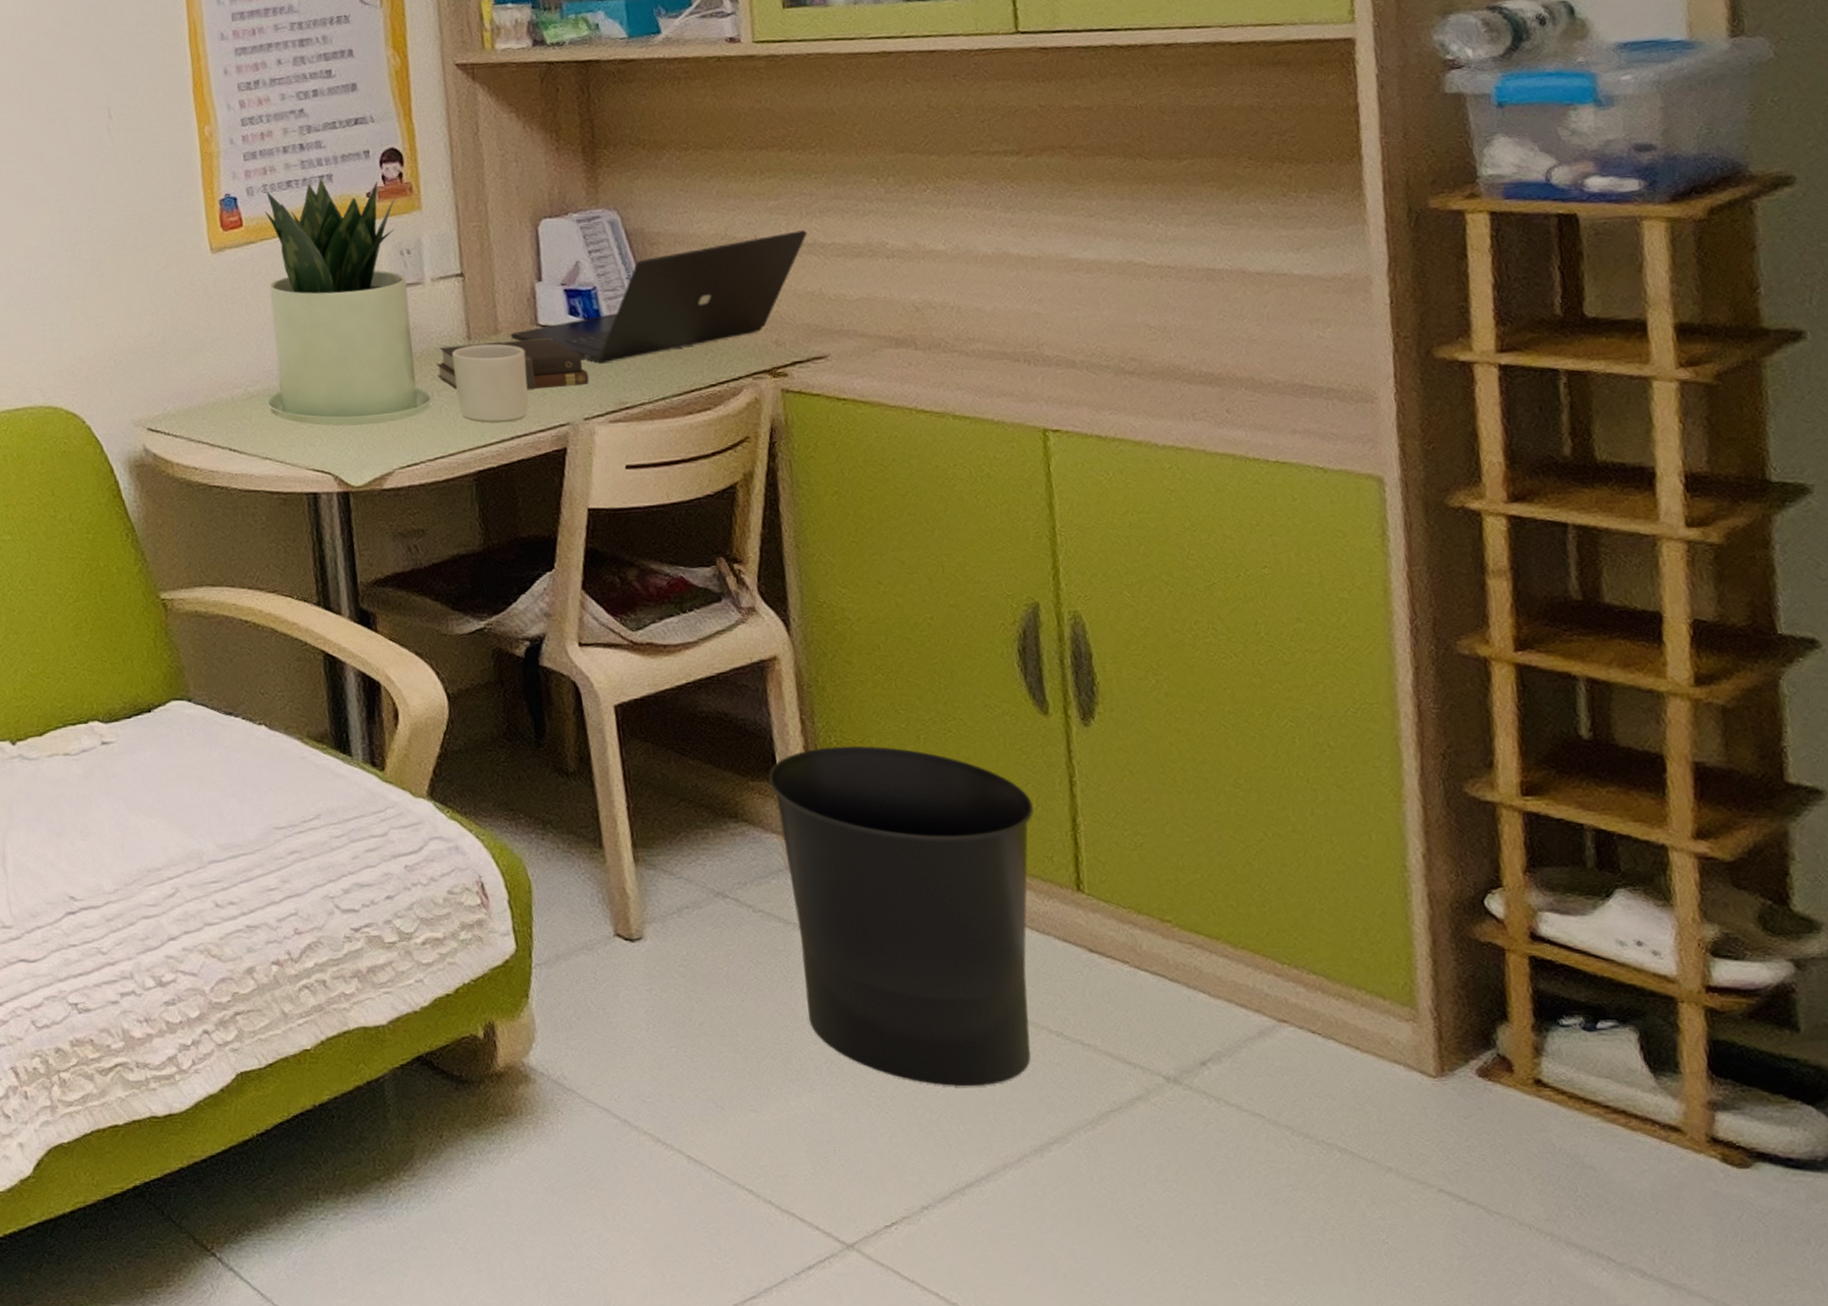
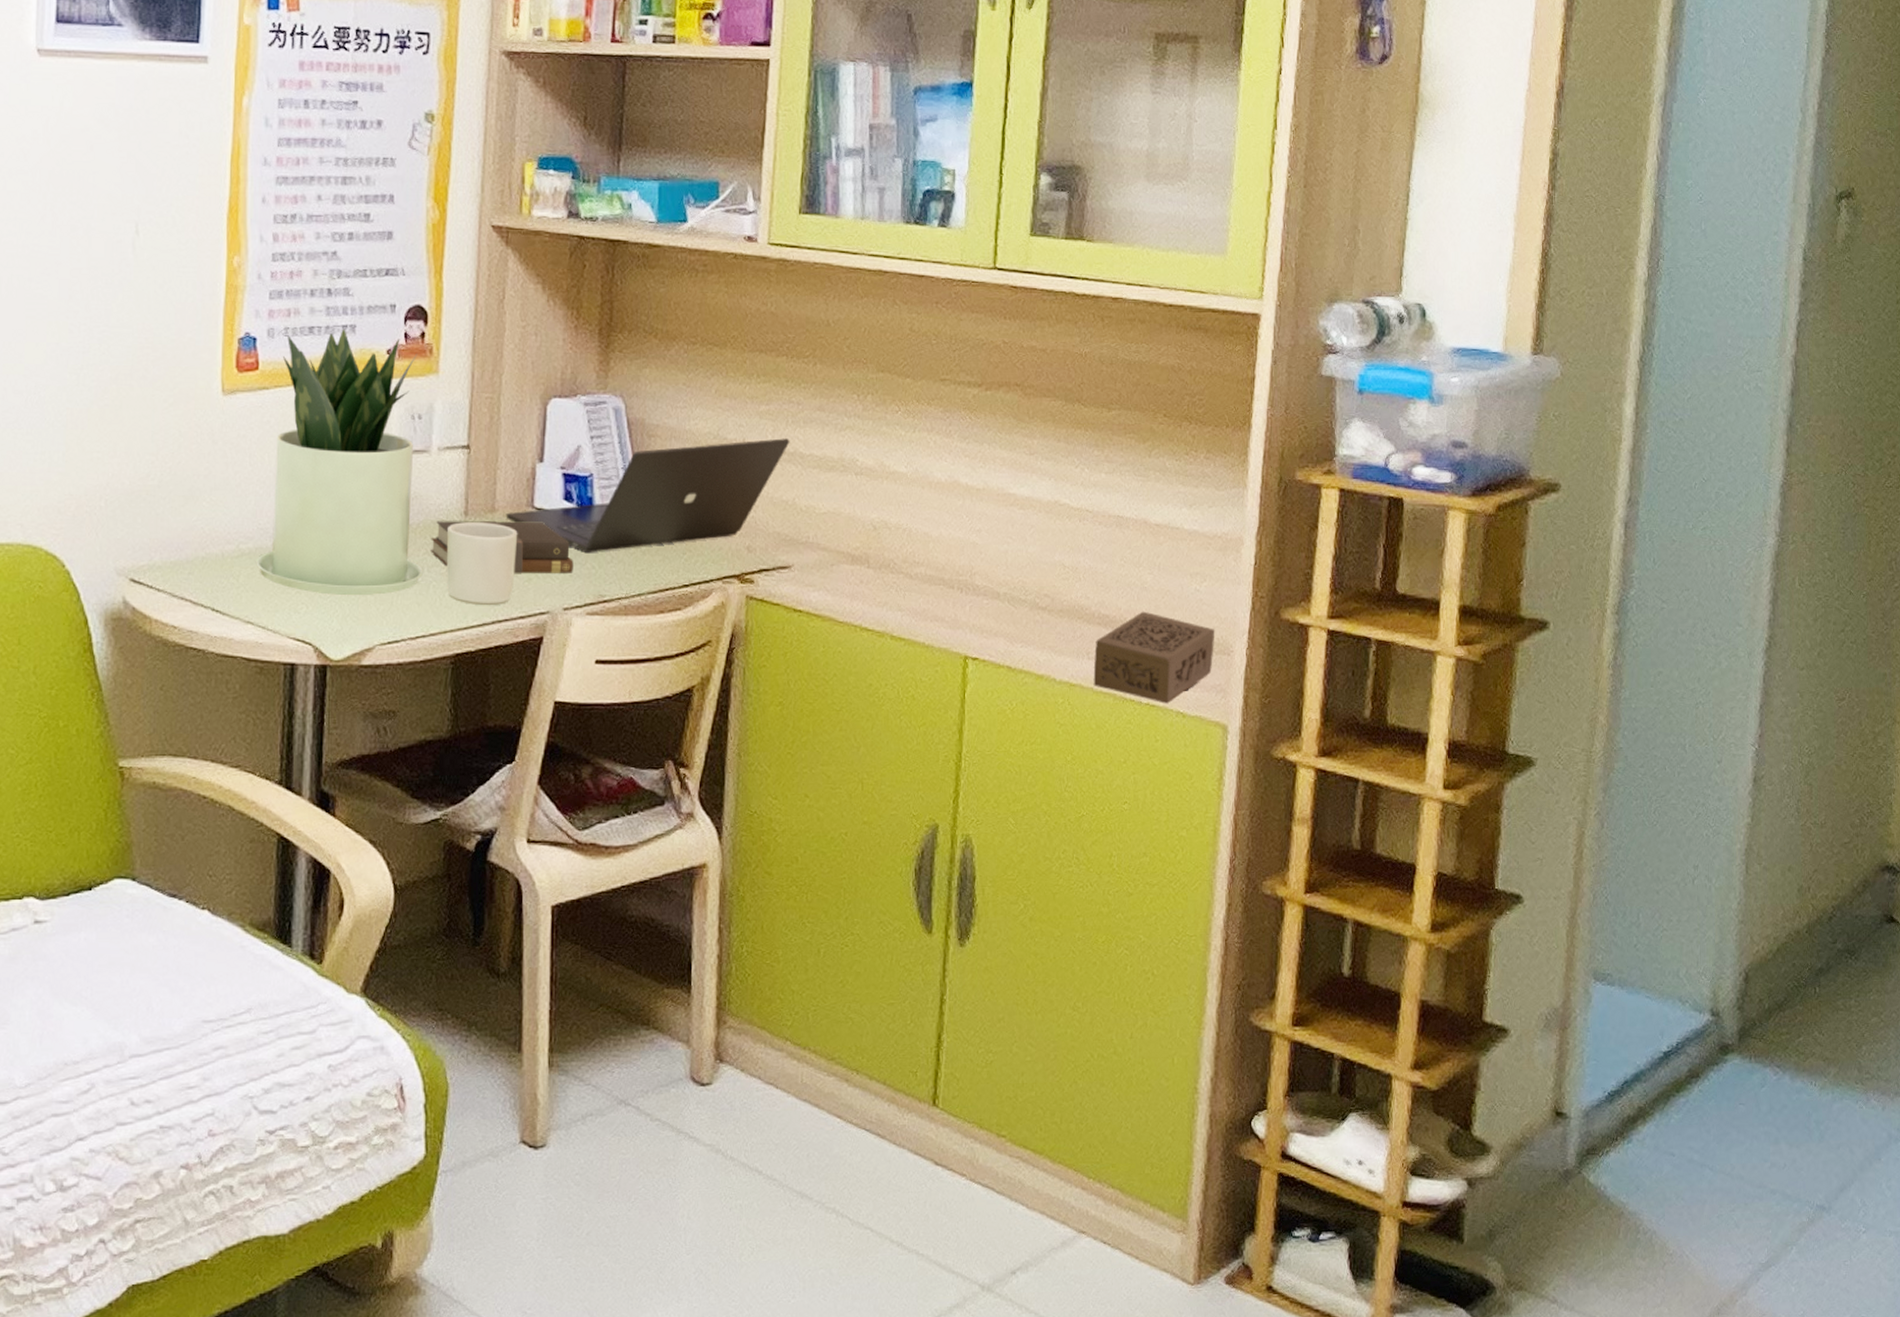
waste bin: present [768,745,1034,1087] -> none [683,956,907,1296]
decorative box: none [1200,364,1354,460] -> present [1093,611,1215,704]

